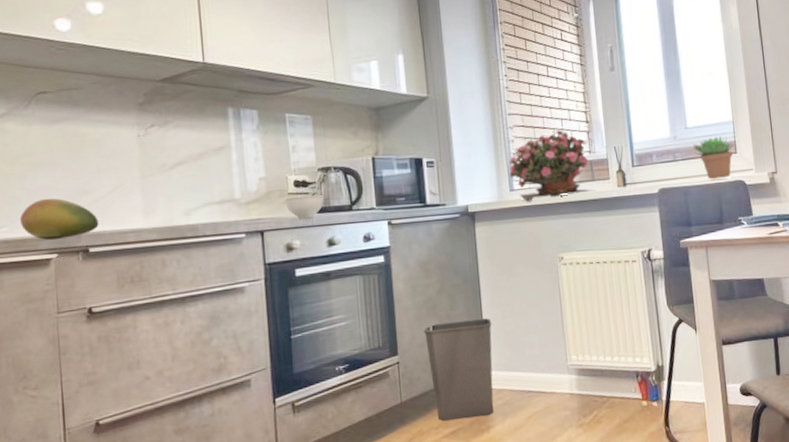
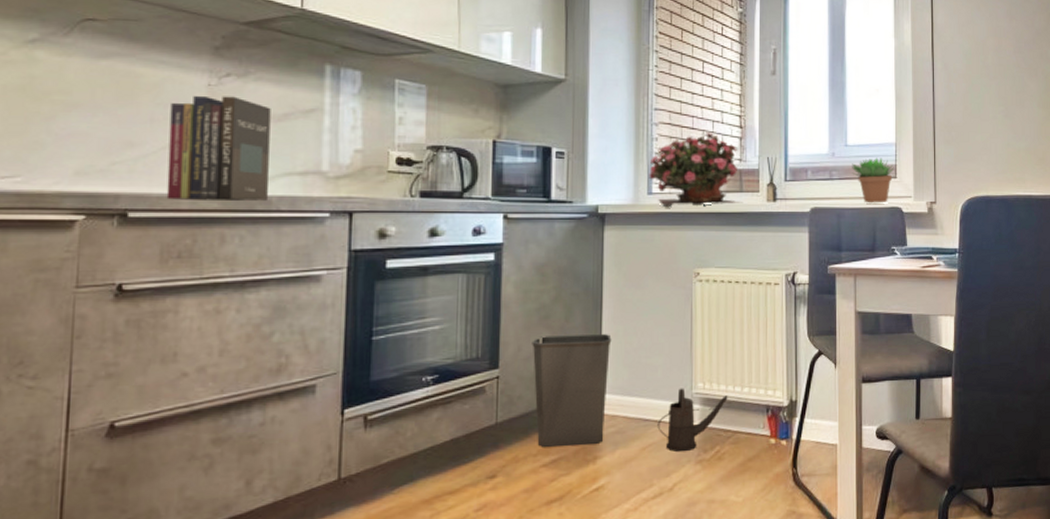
fruit: present [20,198,99,241] -> none [41,147,145,199]
books: none [111,143,196,235] -> present [166,96,271,201]
bowl: present [284,194,325,220] -> none [382,175,432,204]
watering can: none [539,361,600,418] -> present [657,388,728,452]

